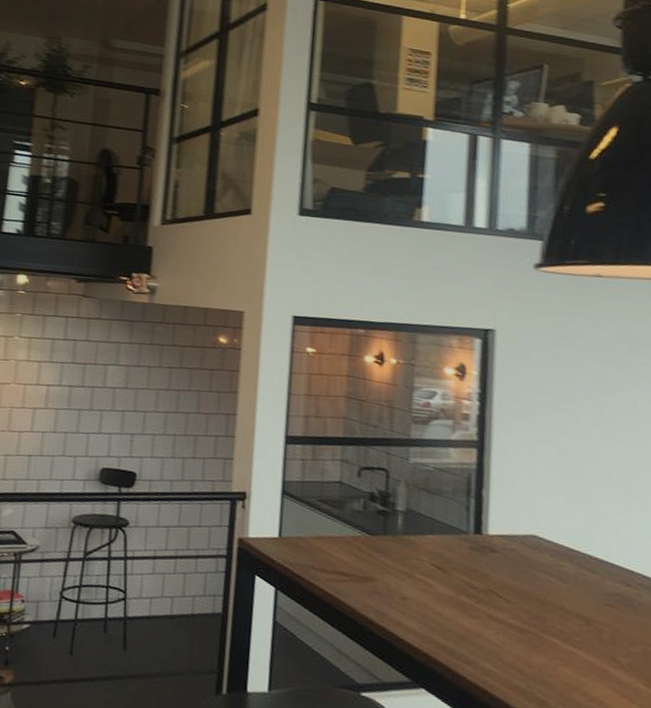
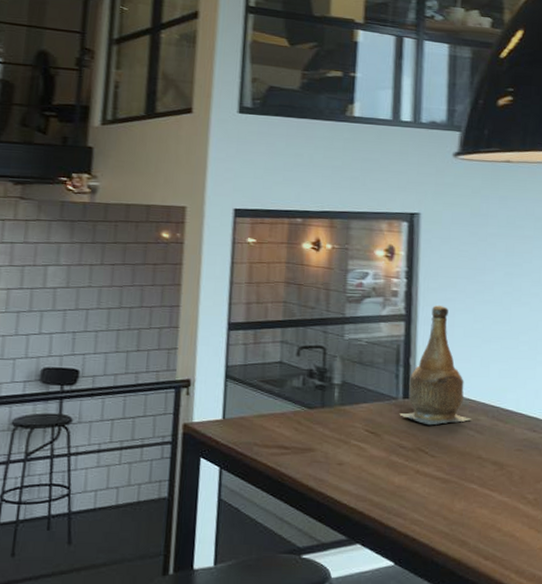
bottle: none [470,432,553,567] -> present [399,305,472,426]

